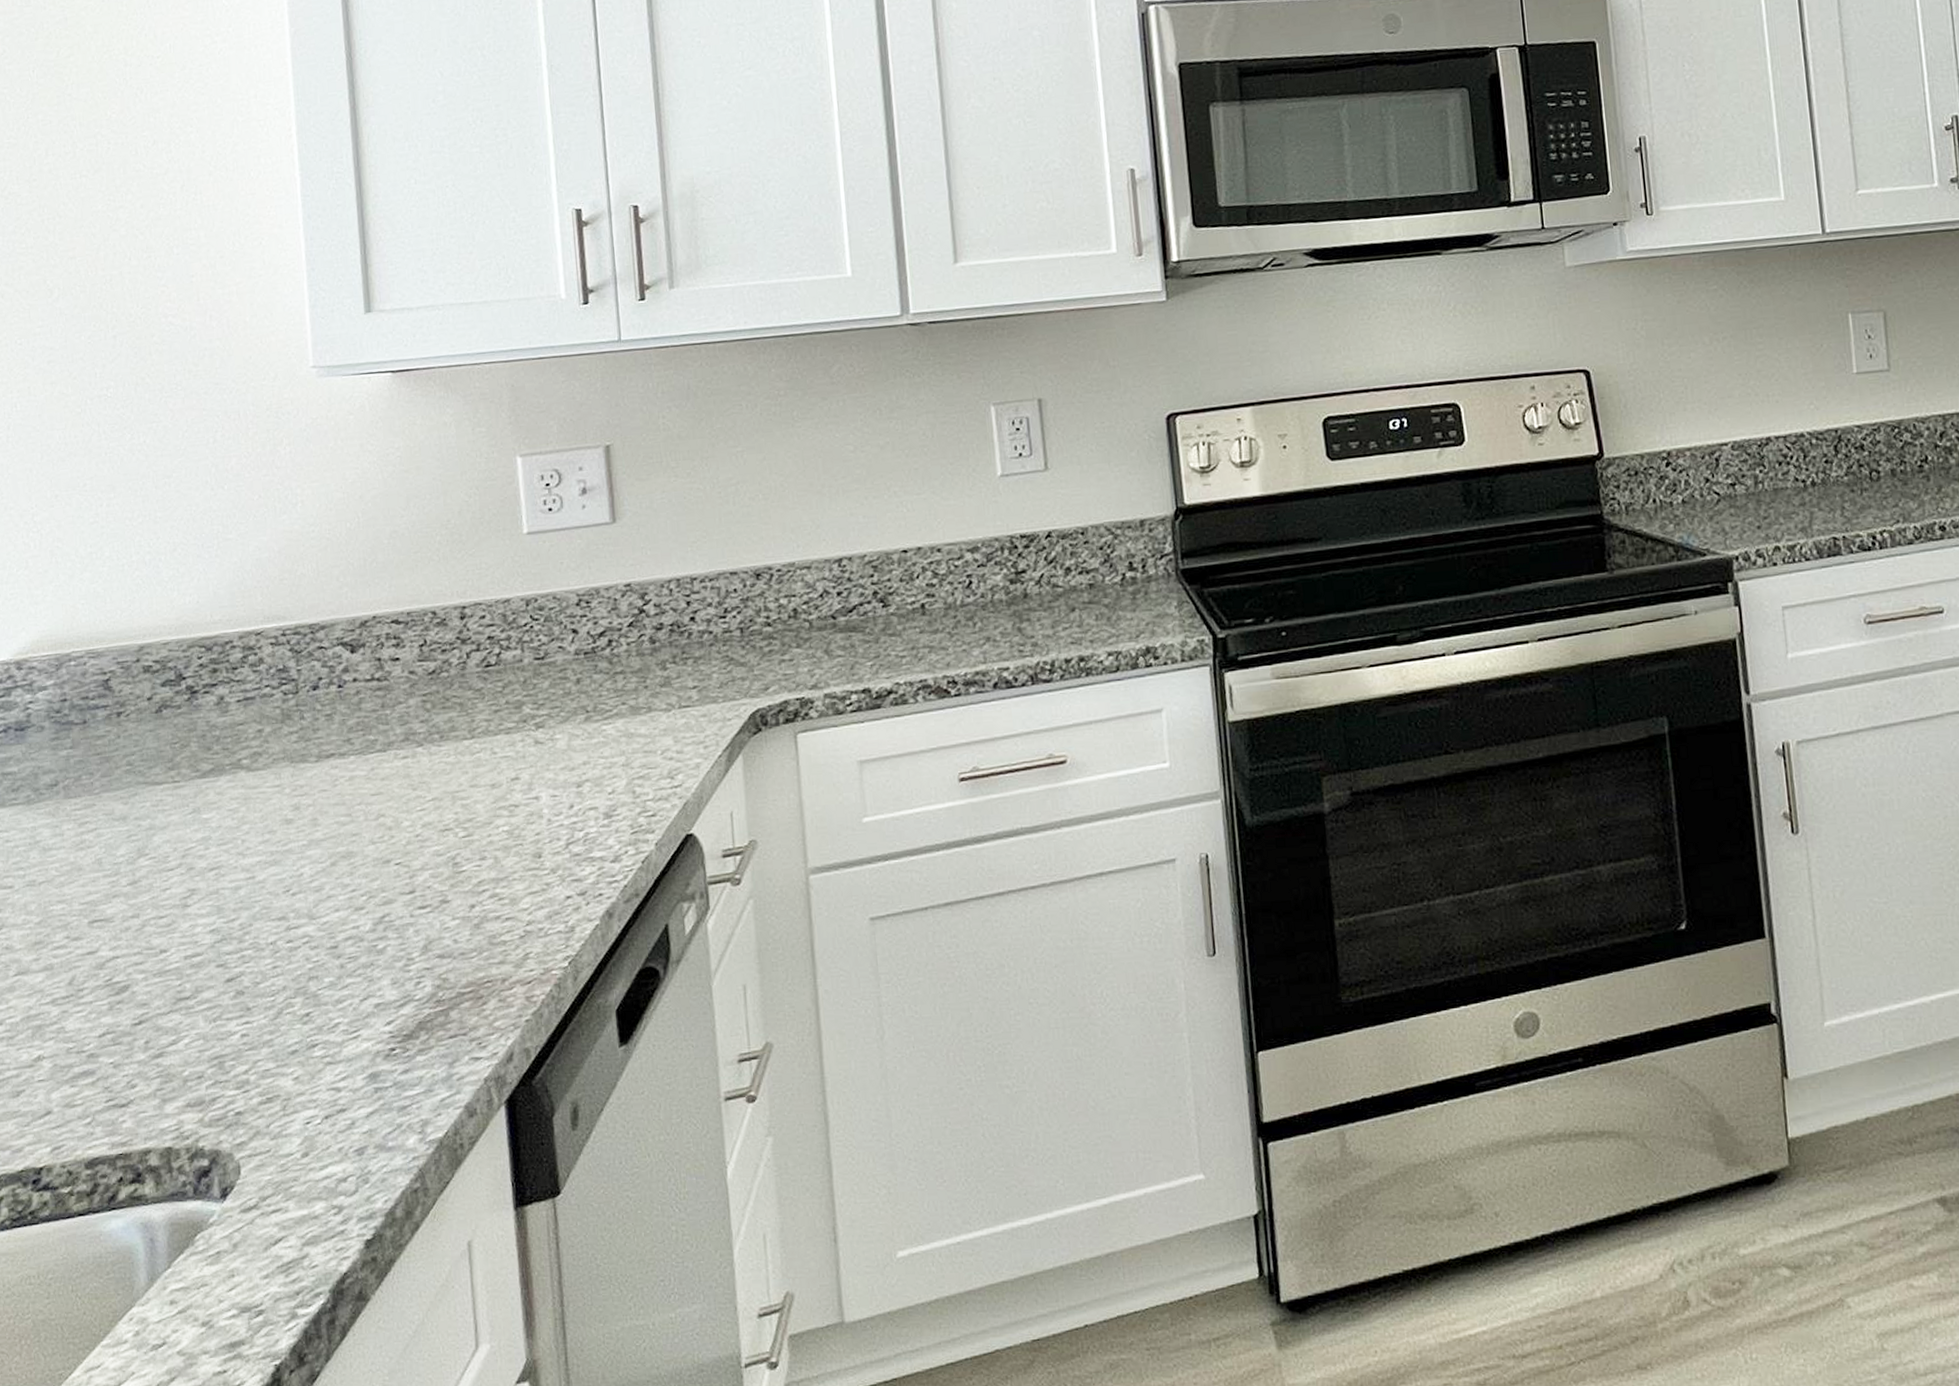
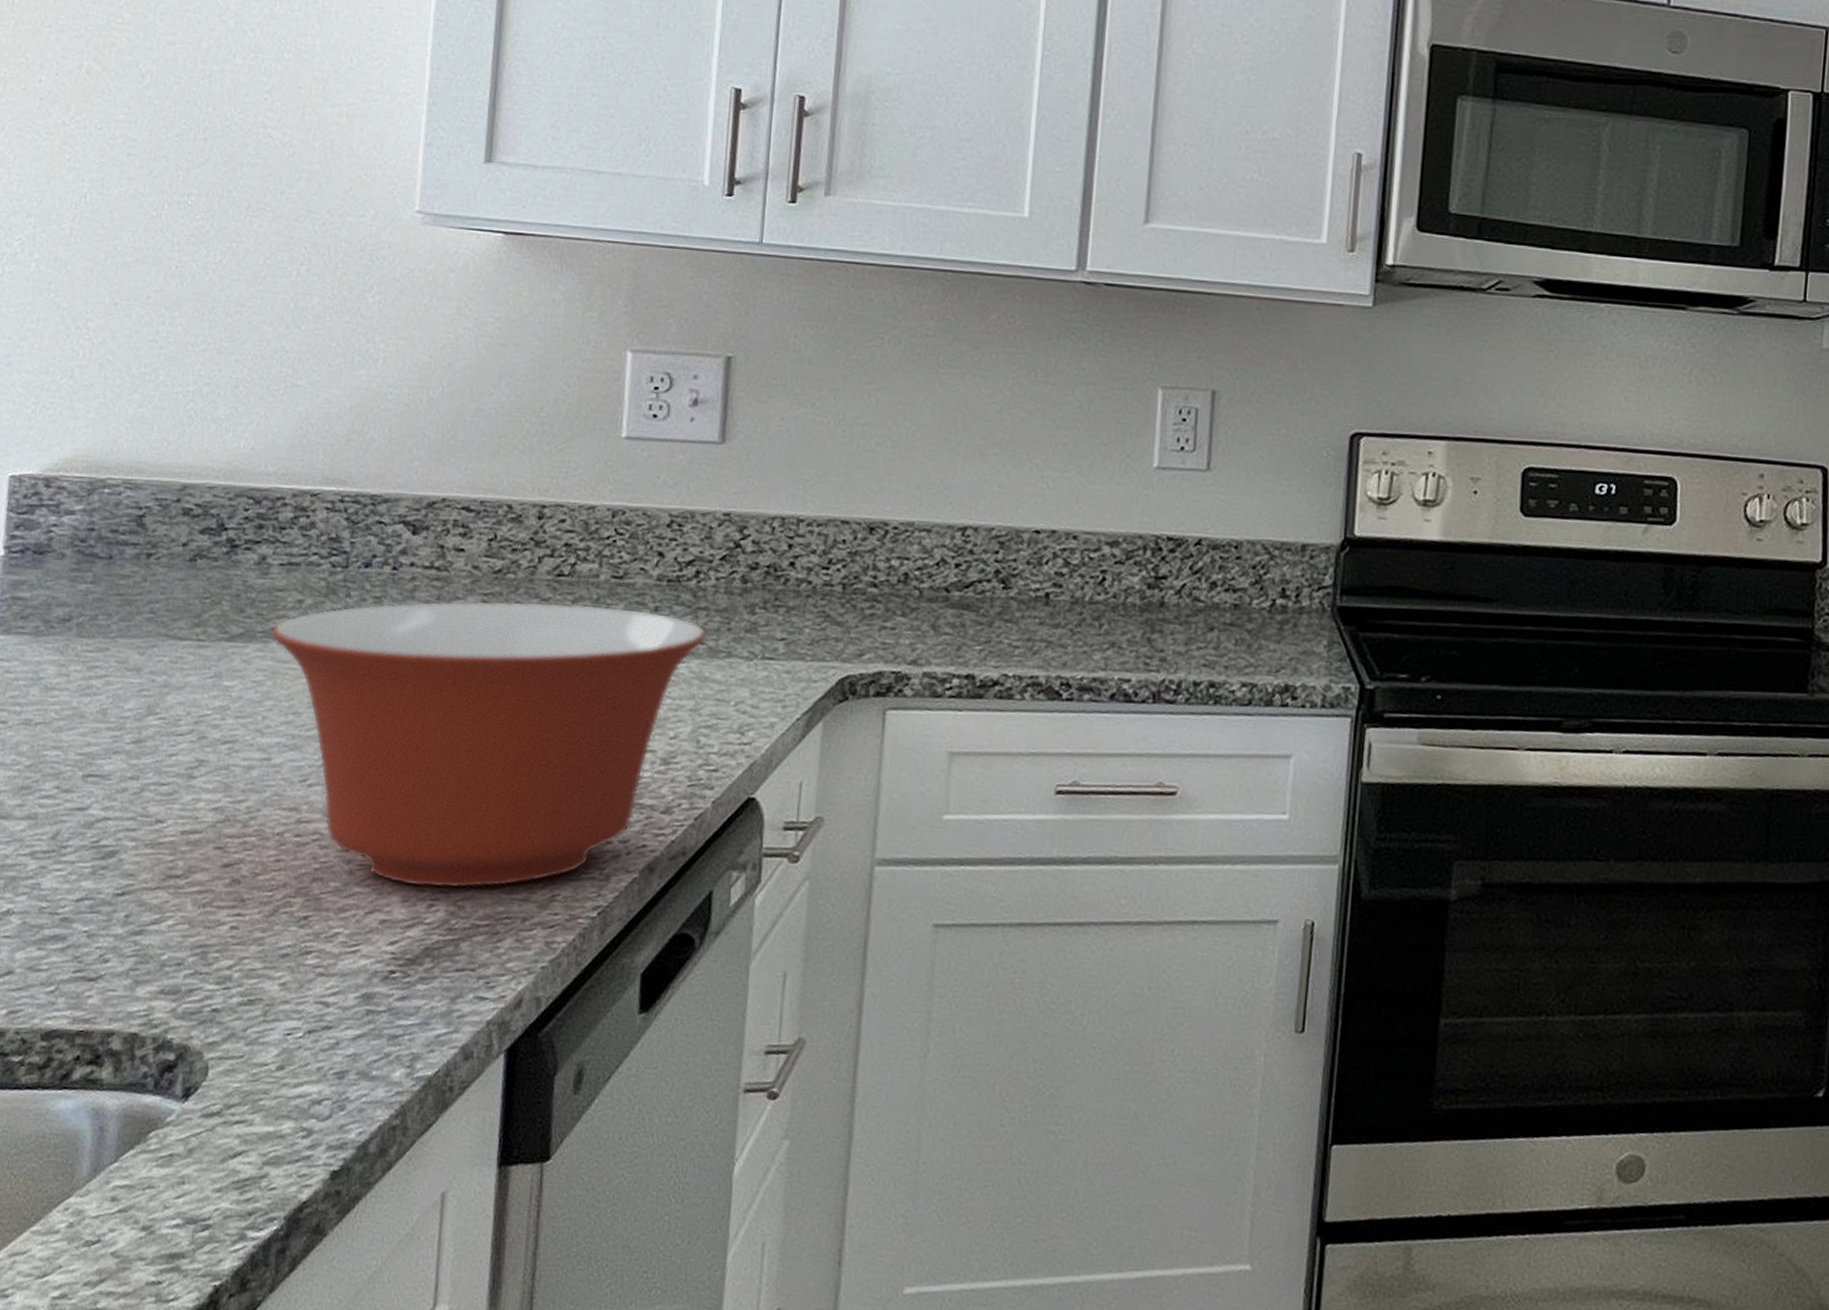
mixing bowl: none [238,683,627,969] -> present [271,600,707,889]

